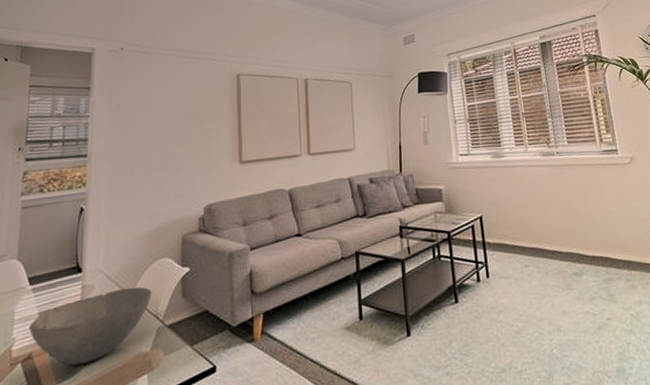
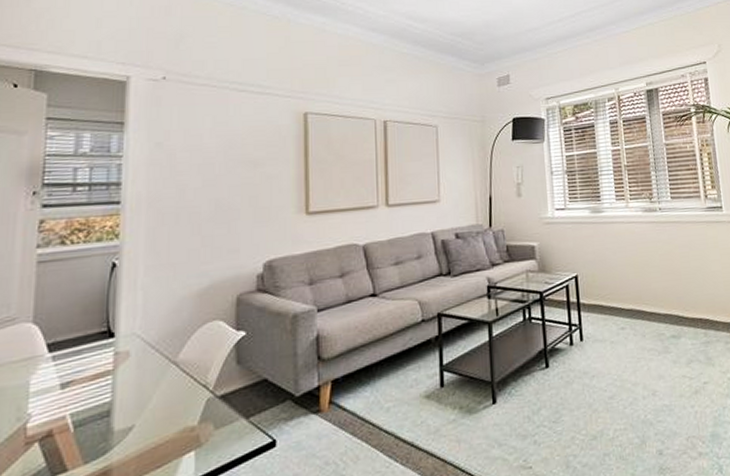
bowl: present [29,286,152,366] -> none [49,353,200,444]

